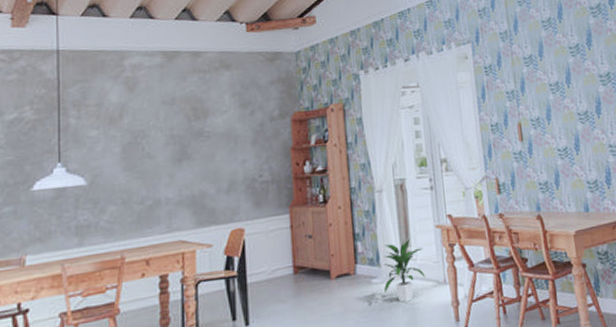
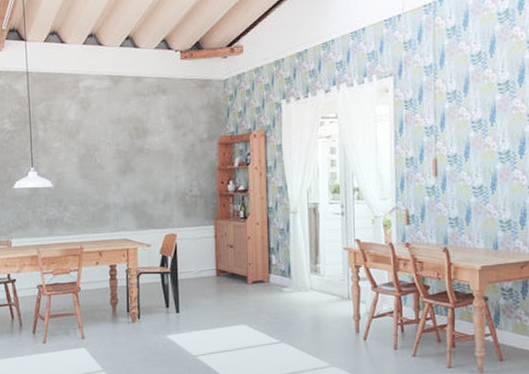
indoor plant: present [383,238,426,303] -> none [294,257,331,311]

